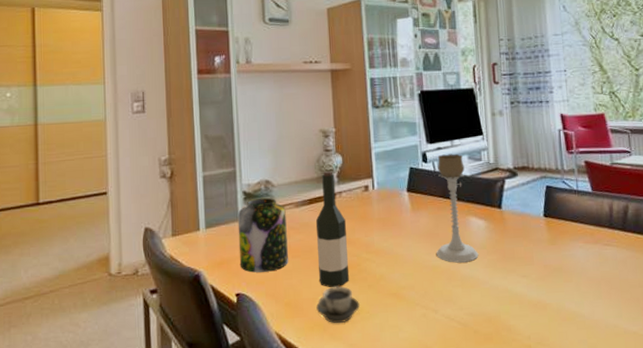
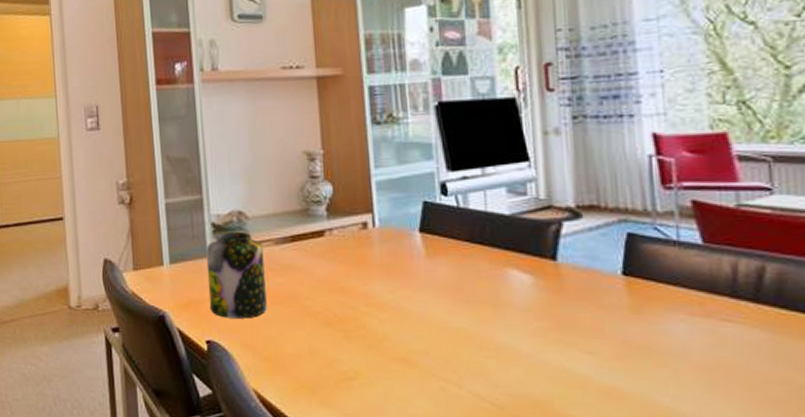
wine bottle: present [315,171,350,288] -> none [299,203,344,345]
cup: present [316,286,360,324] -> none [302,343,357,388]
candle holder: present [436,154,479,263] -> none [459,185,522,328]

